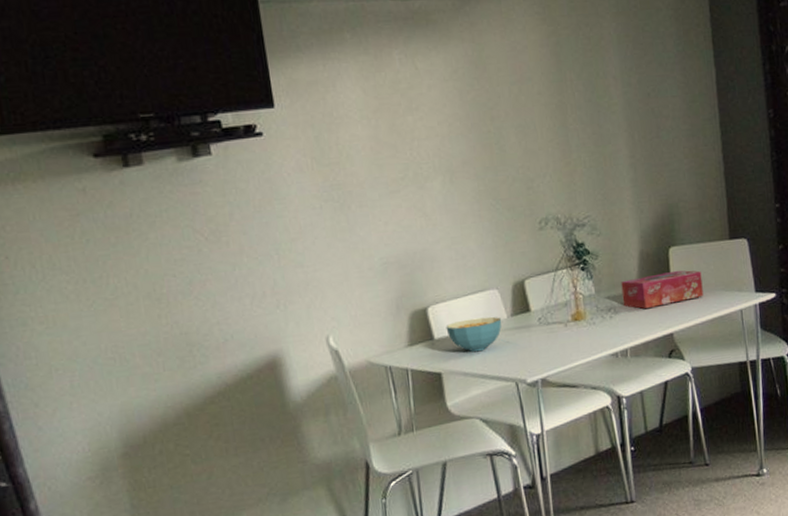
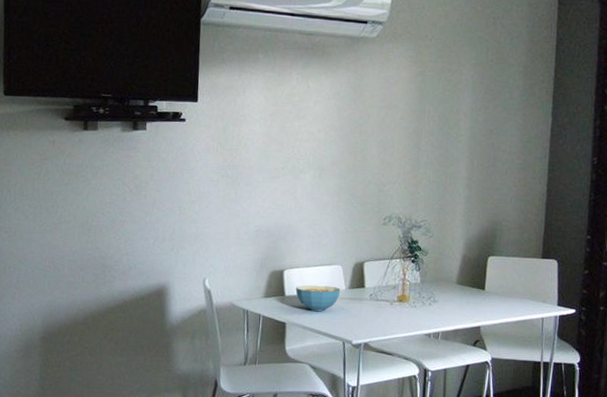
tissue box: present [621,270,703,309] -> none [442,276,513,303]

